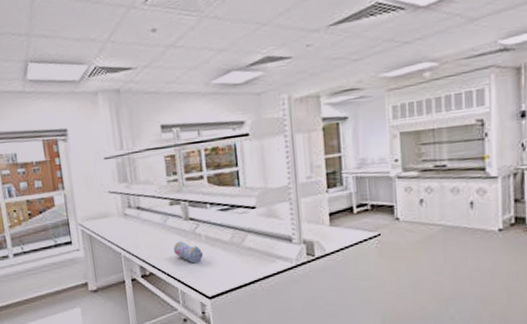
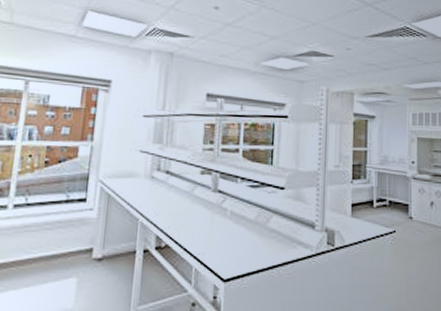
pencil case: present [174,240,203,264] -> none [196,213,225,240]

